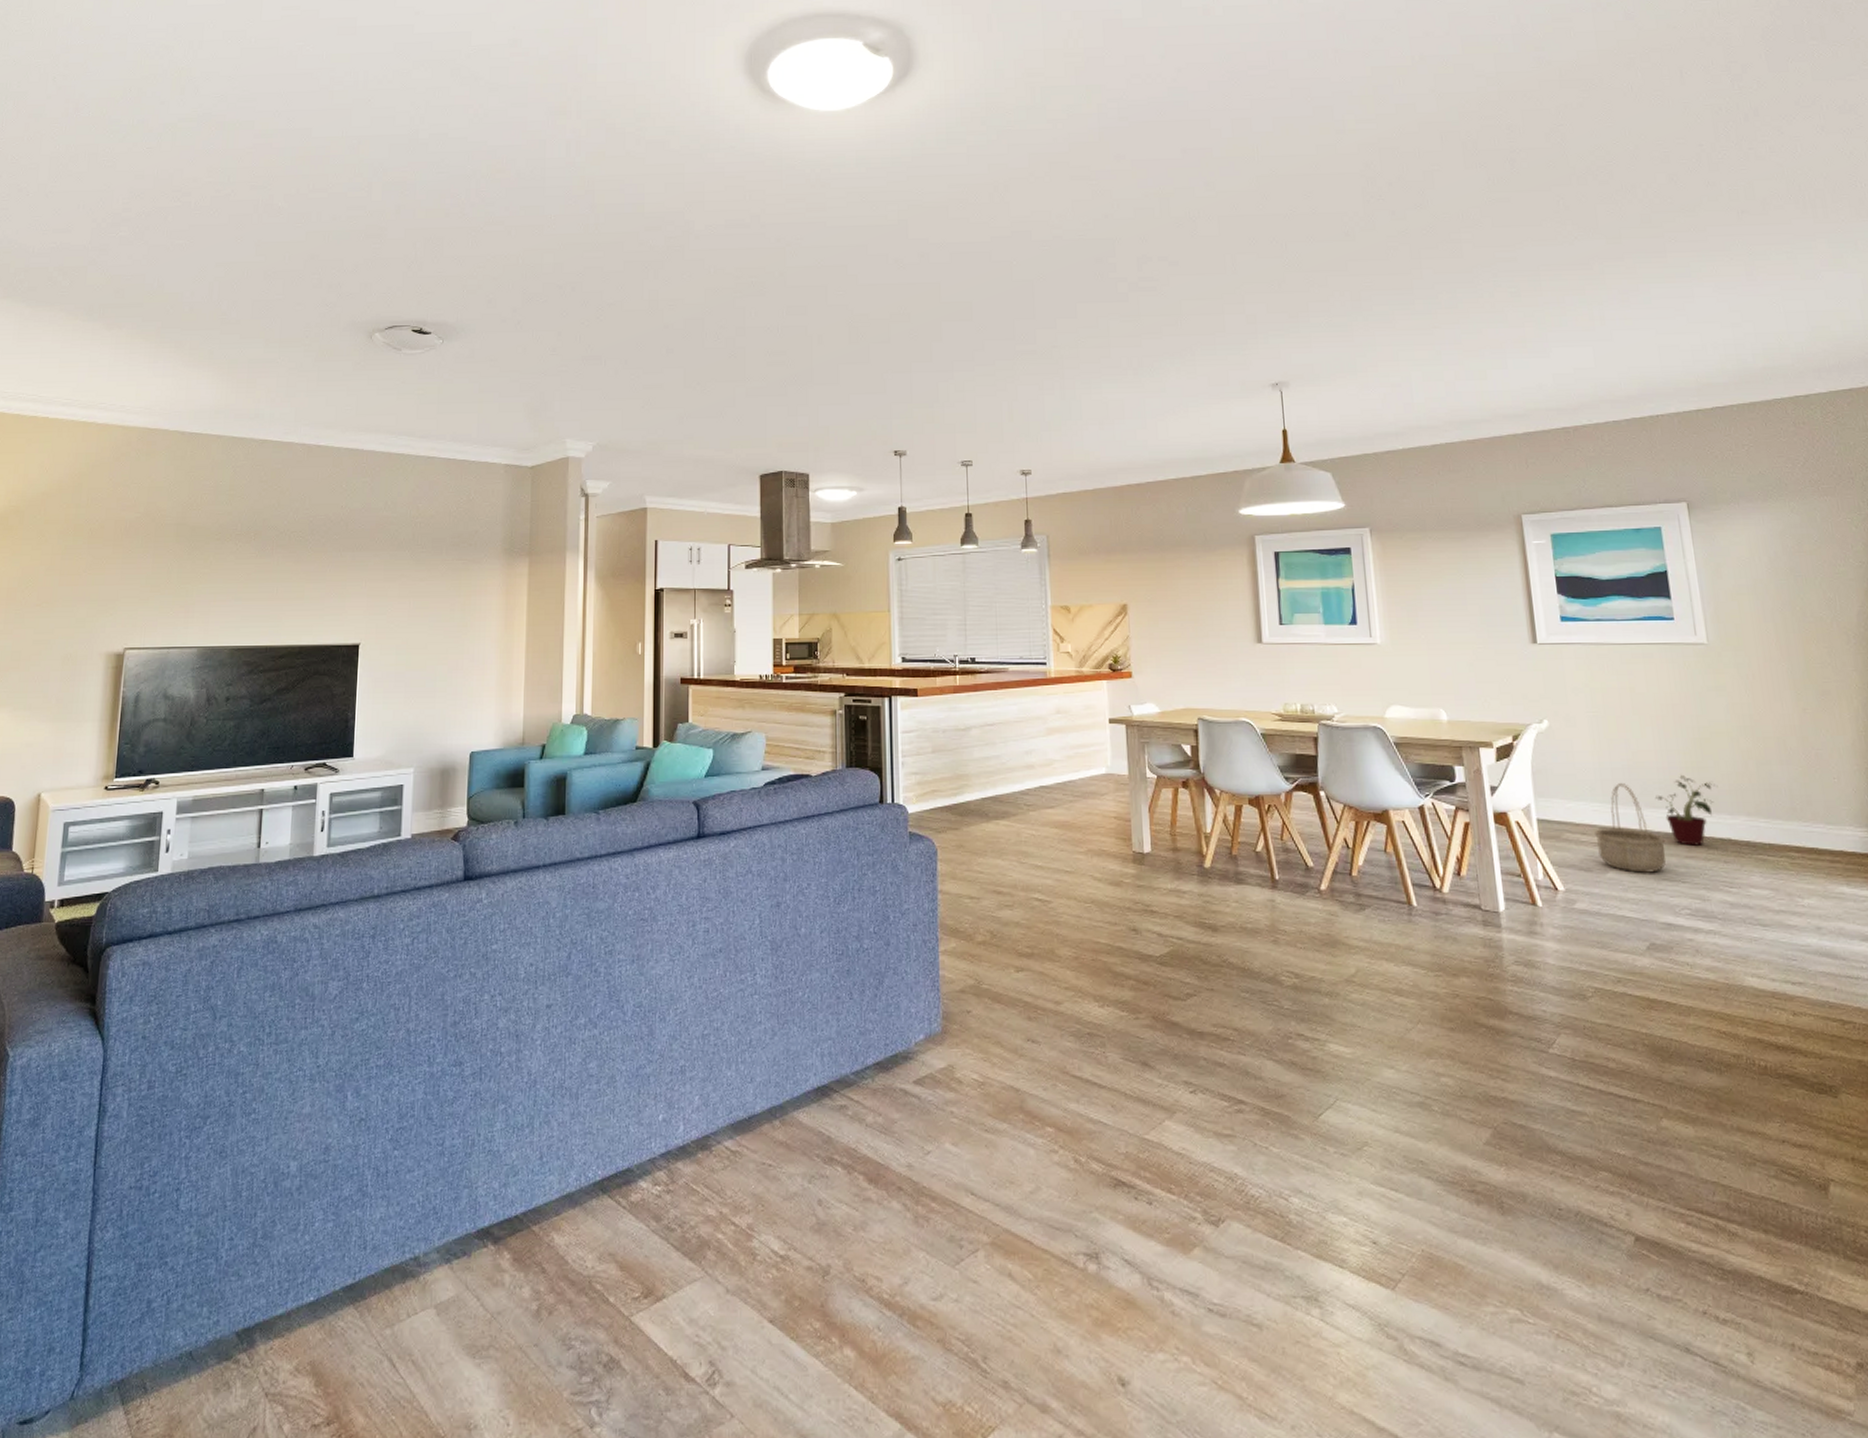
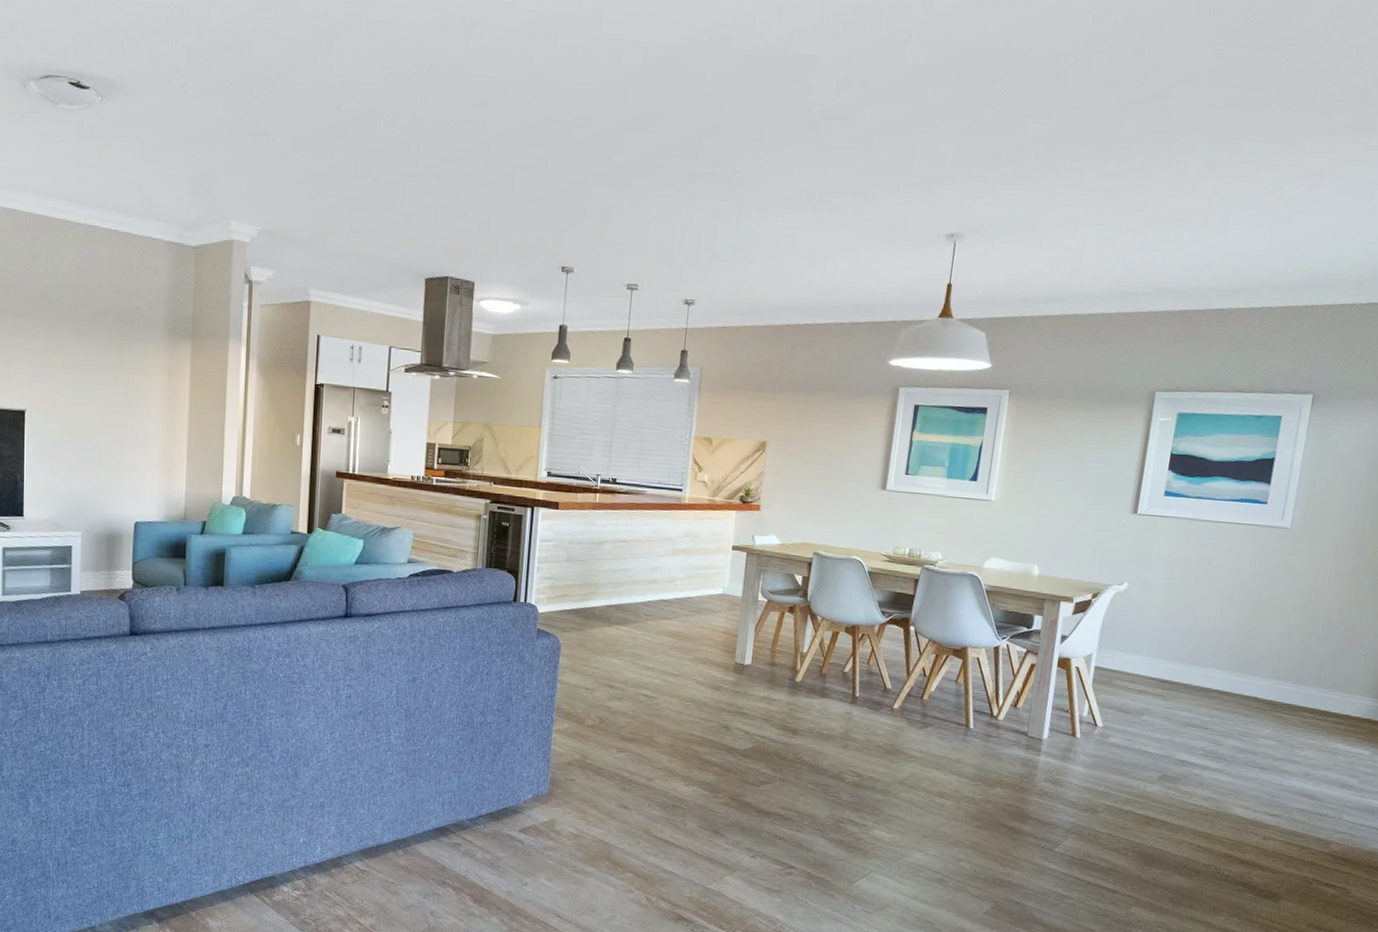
basket: present [1593,783,1666,873] -> none [1140,643,1201,719]
potted plant: present [1656,775,1718,846] -> none [1203,641,1260,701]

